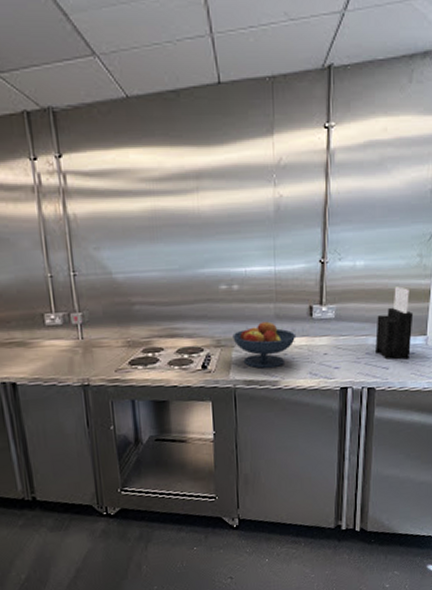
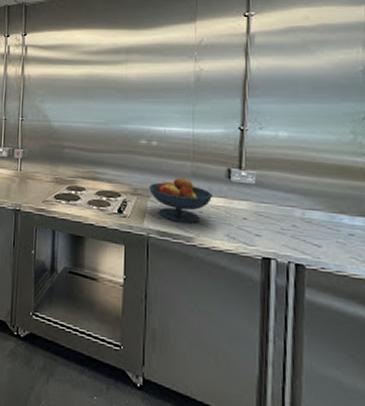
knife block: present [375,286,414,360] -> none [303,161,350,240]

